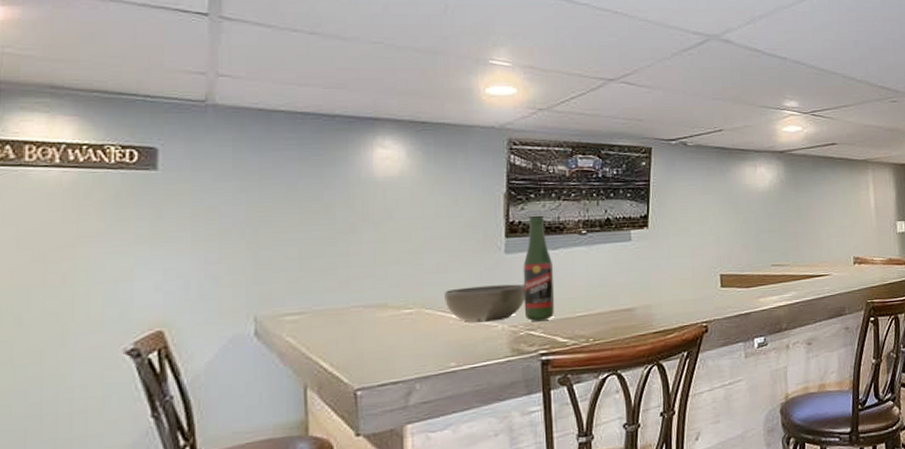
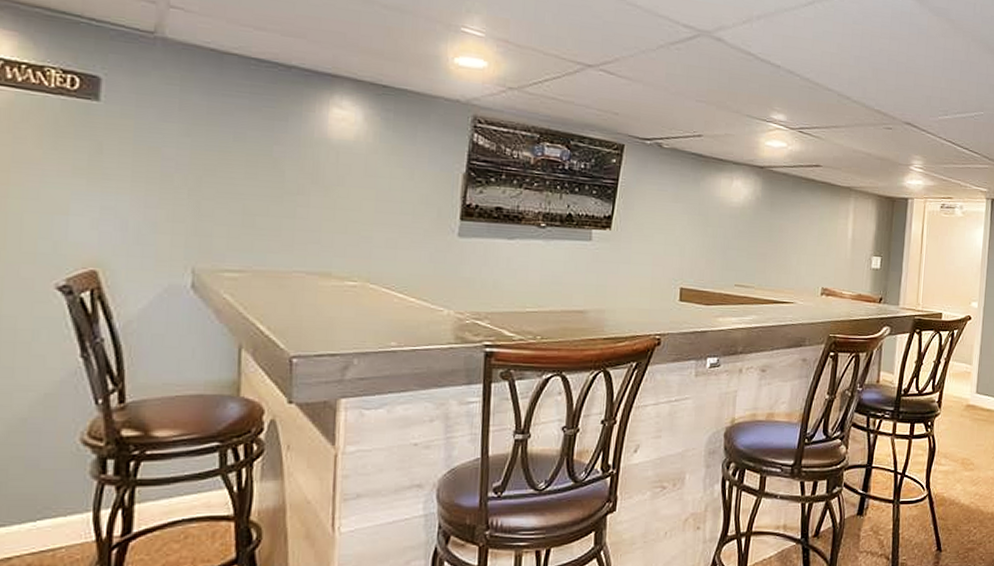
bowl: present [443,283,525,323] -> none [389,266,476,306]
beer bottle: present [523,215,555,322] -> none [472,200,508,312]

